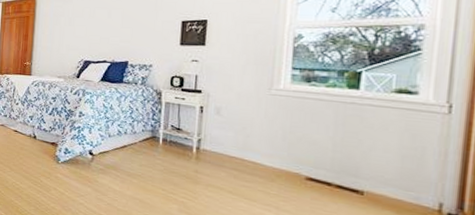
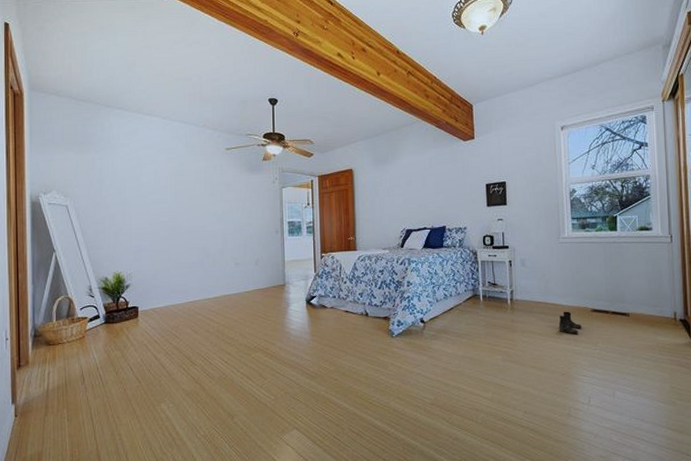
boots: none [256,172,290,201] -> present [558,311,583,334]

